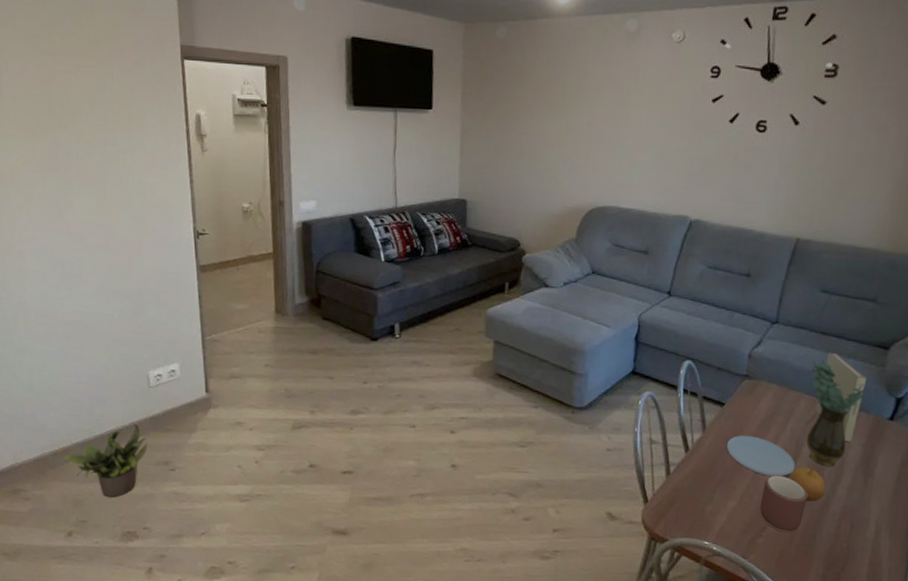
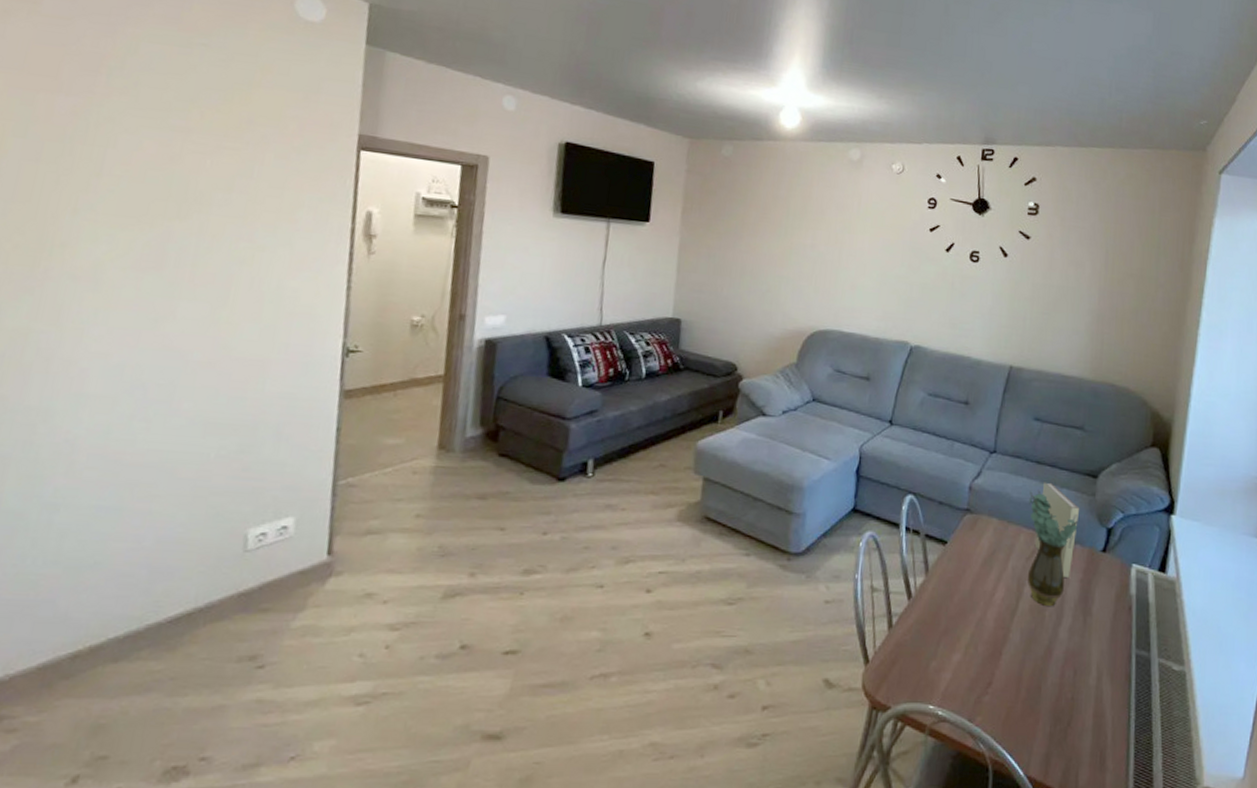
potted plant: present [61,423,148,498] -> none [84,603,229,717]
plate: present [726,435,796,477] -> none [949,576,1018,622]
mug: present [760,474,808,533] -> none [985,619,1031,686]
fruit: present [788,466,826,502] -> none [1012,609,1048,648]

